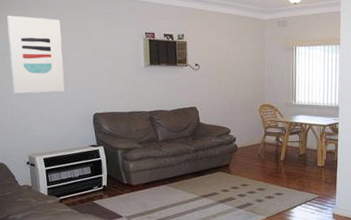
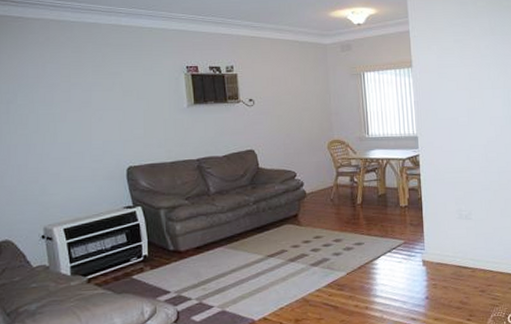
wall art: present [6,16,65,94] -> none [9,55,88,152]

